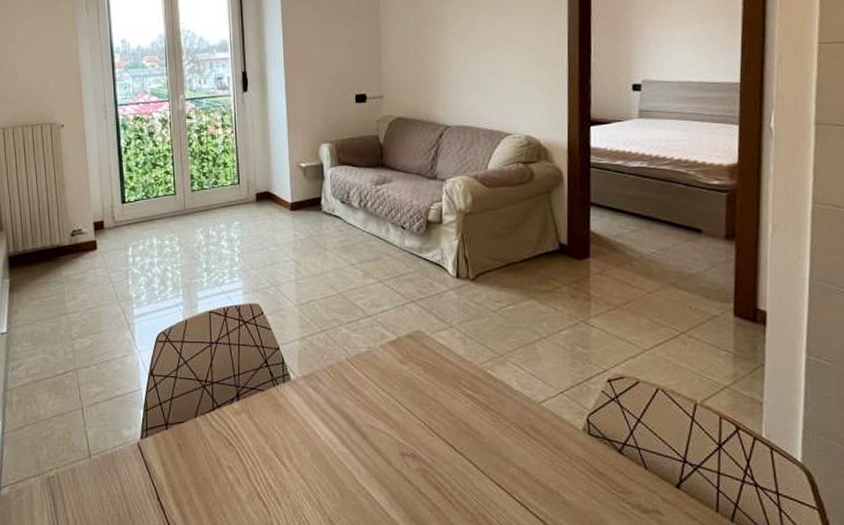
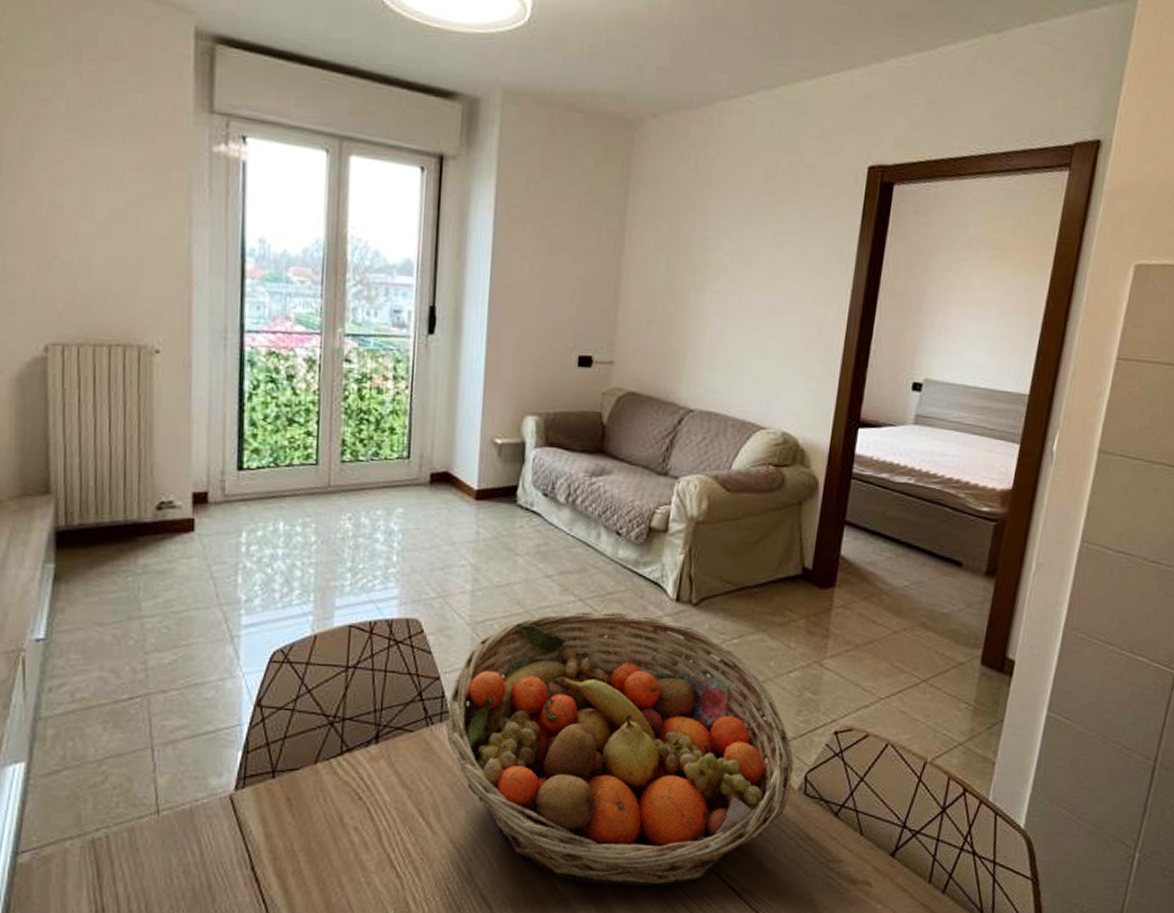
fruit basket: none [288,289,576,514] -> present [446,610,794,887]

